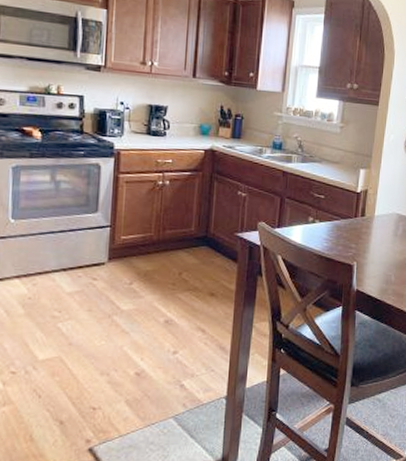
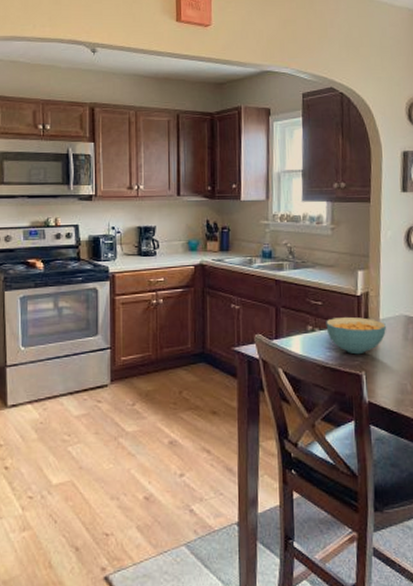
cereal bowl: none [326,211,379,247] -> present [326,316,386,355]

